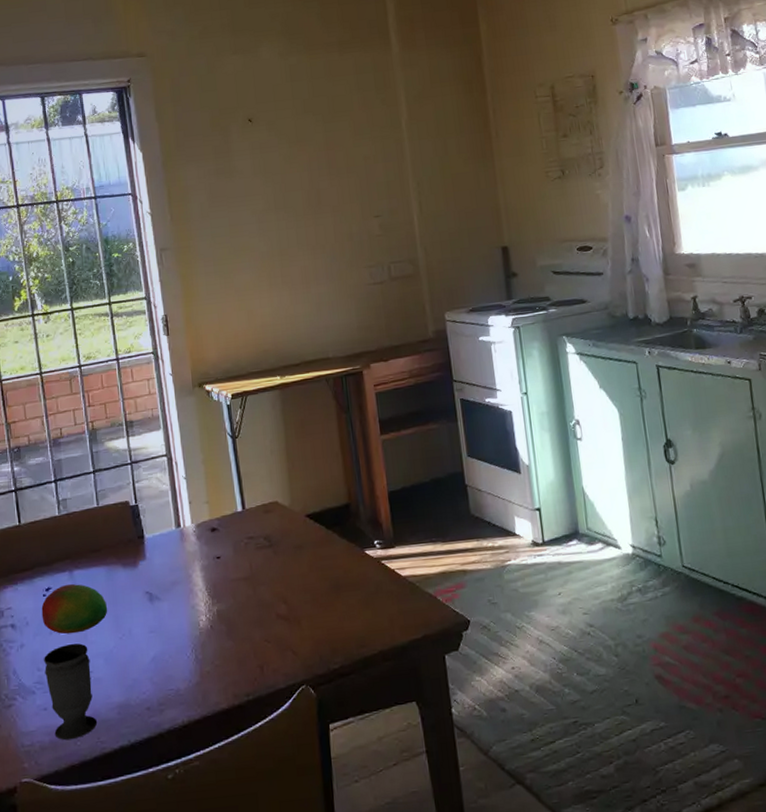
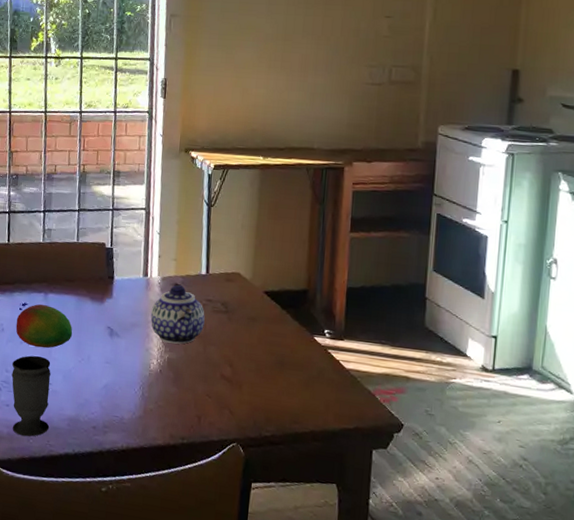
teapot: none [190,527,250,594] -> present [150,284,205,344]

